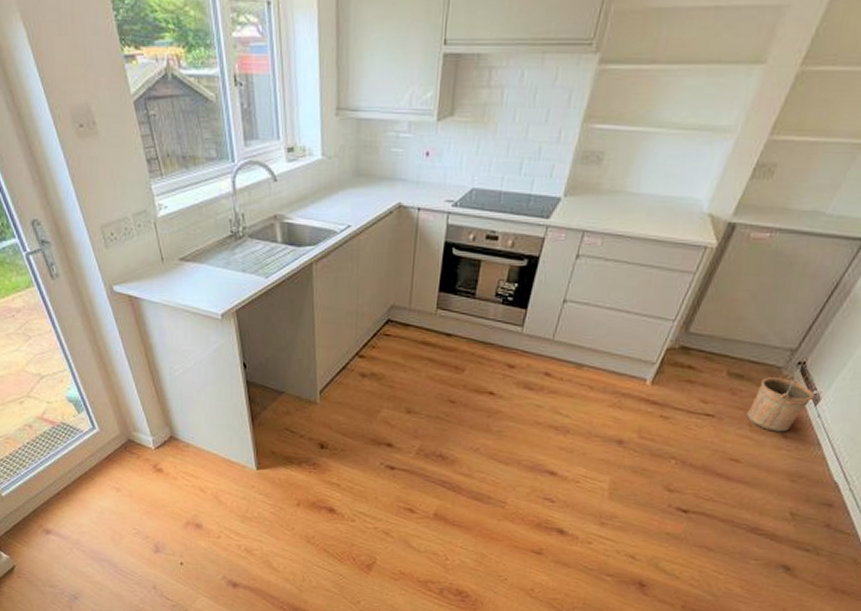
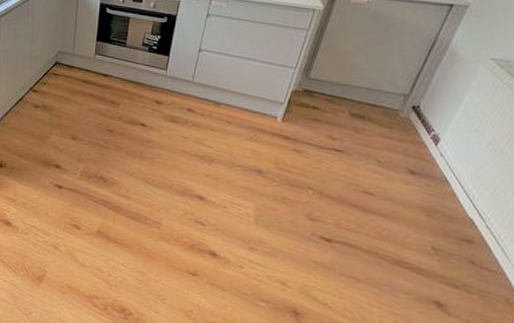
bucket: present [746,364,815,432] -> none [373,108,434,169]

